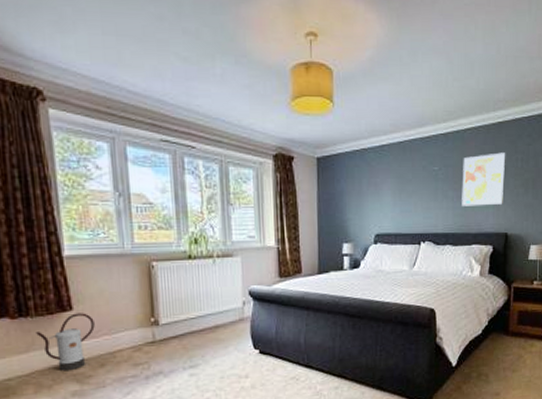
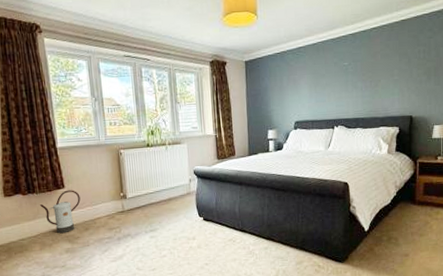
wall art: present [462,152,506,206] -> none [369,46,409,95]

